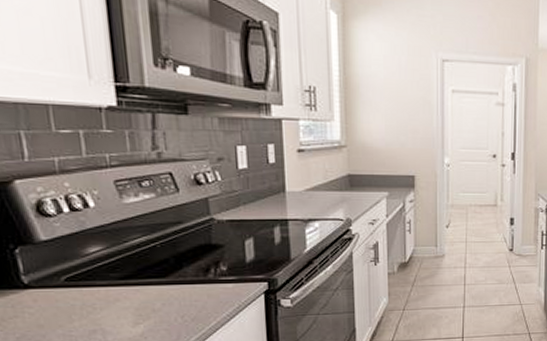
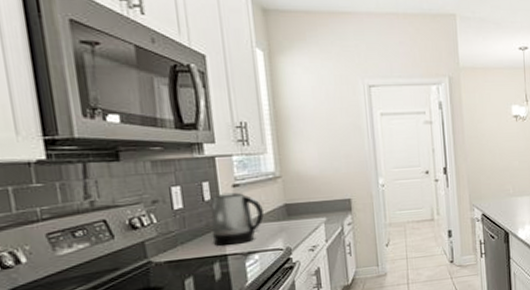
kettle: none [273,157,326,210] -> present [209,192,264,246]

